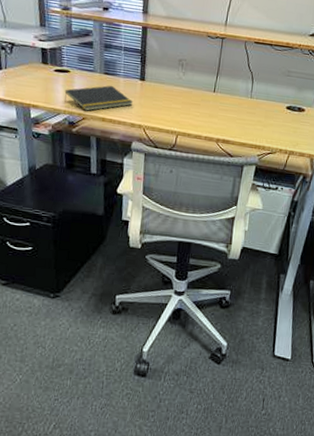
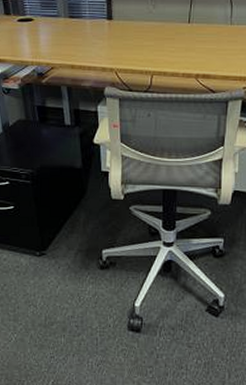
notepad: present [64,85,132,111] -> none [30,29,101,60]

